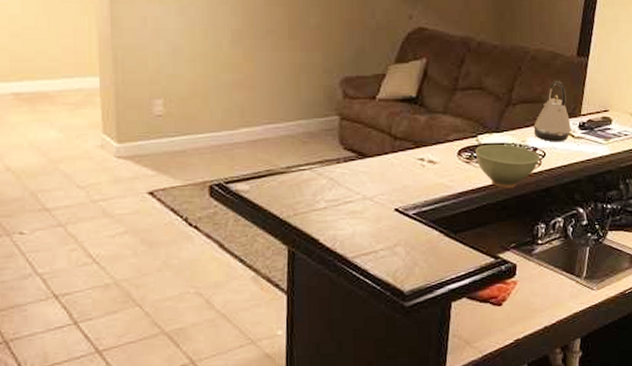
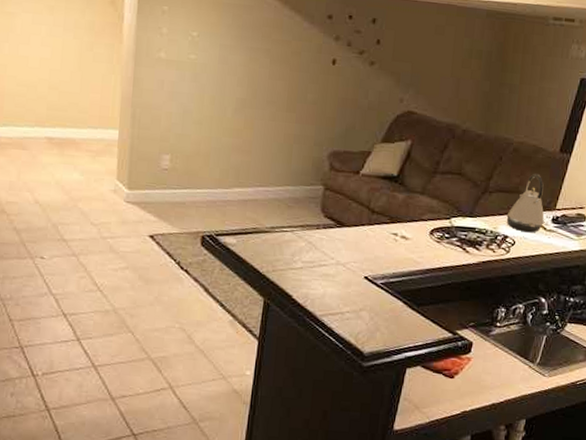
bowl: present [475,143,541,188] -> none [447,227,510,271]

